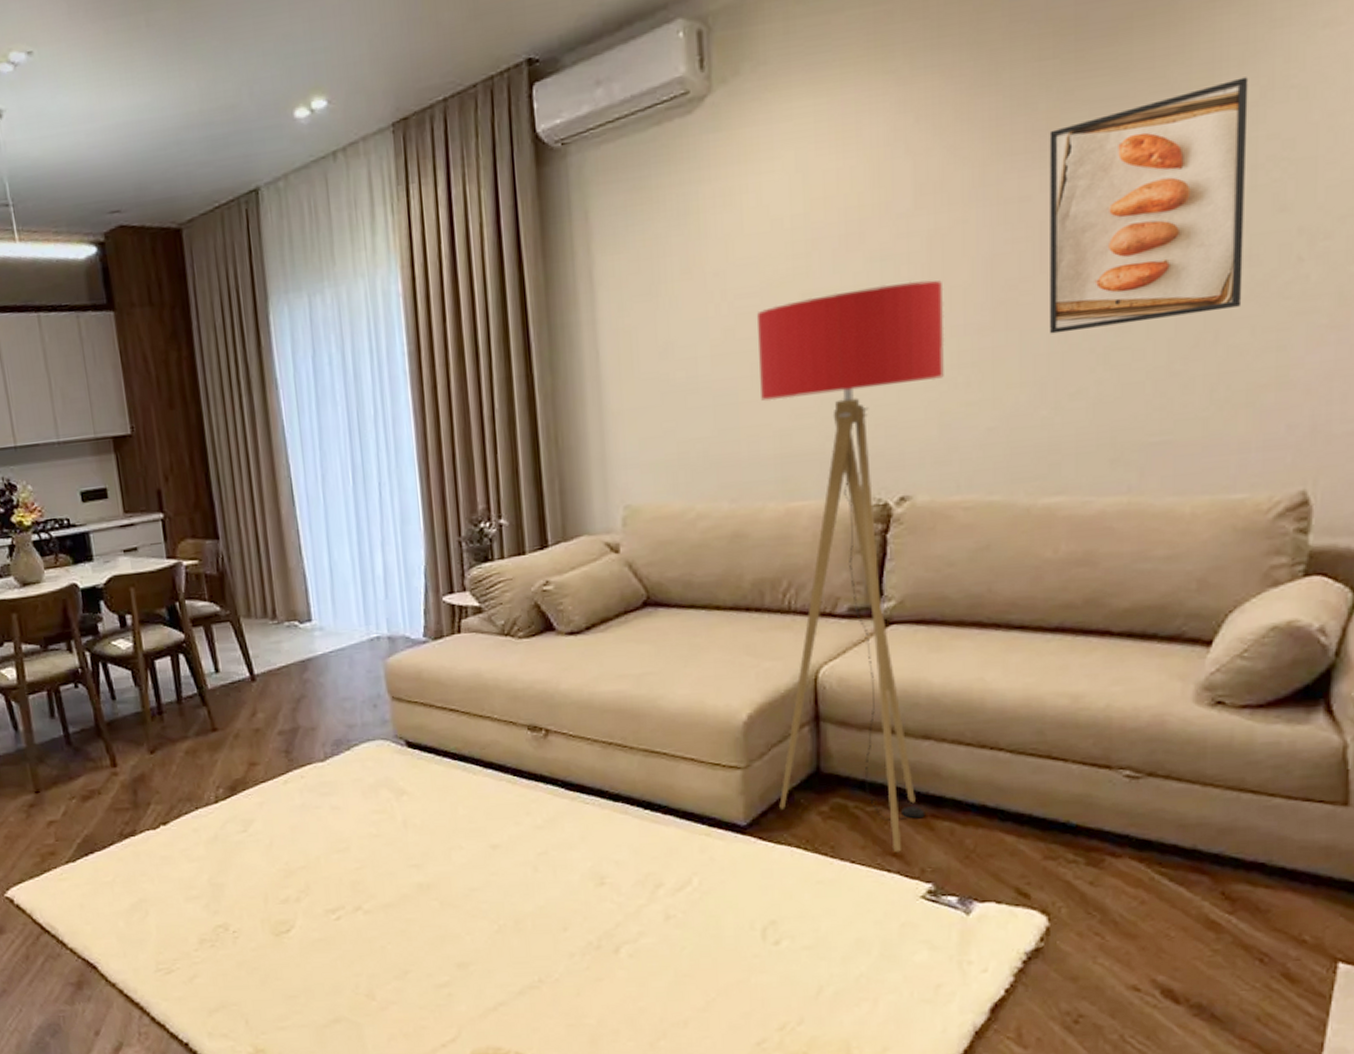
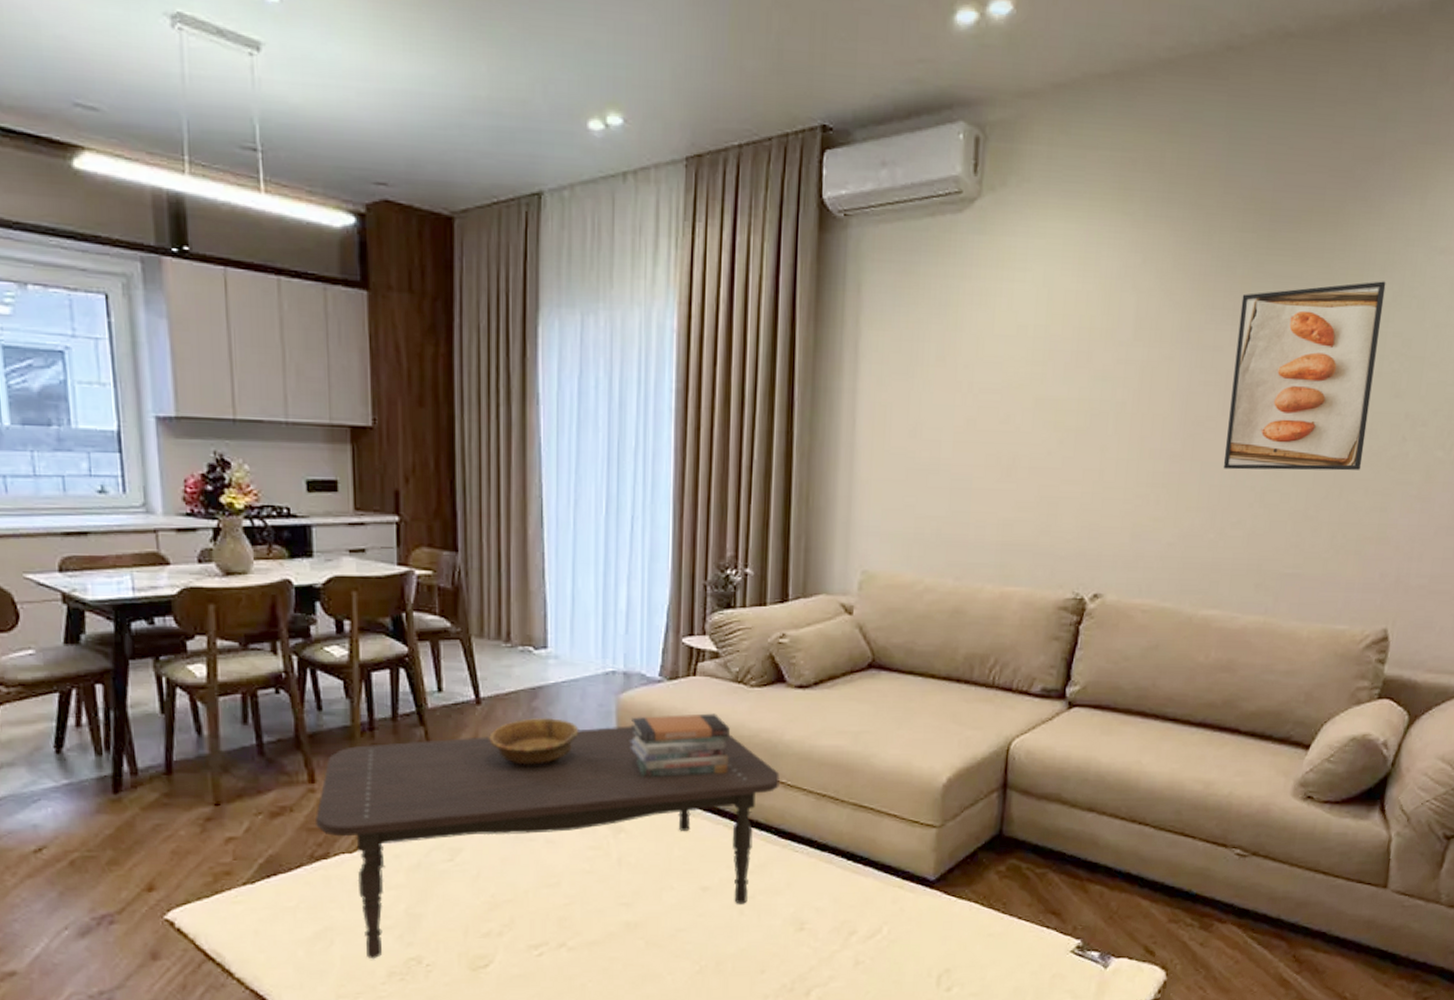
coffee table: none [120,688,561,927] -> present [314,726,780,958]
decorative bowl: none [267,687,352,736] -> present [489,717,579,766]
book stack: none [401,669,505,740] -> present [630,713,730,778]
floor lamp: present [757,280,945,852] -> none [965,402,1148,911]

